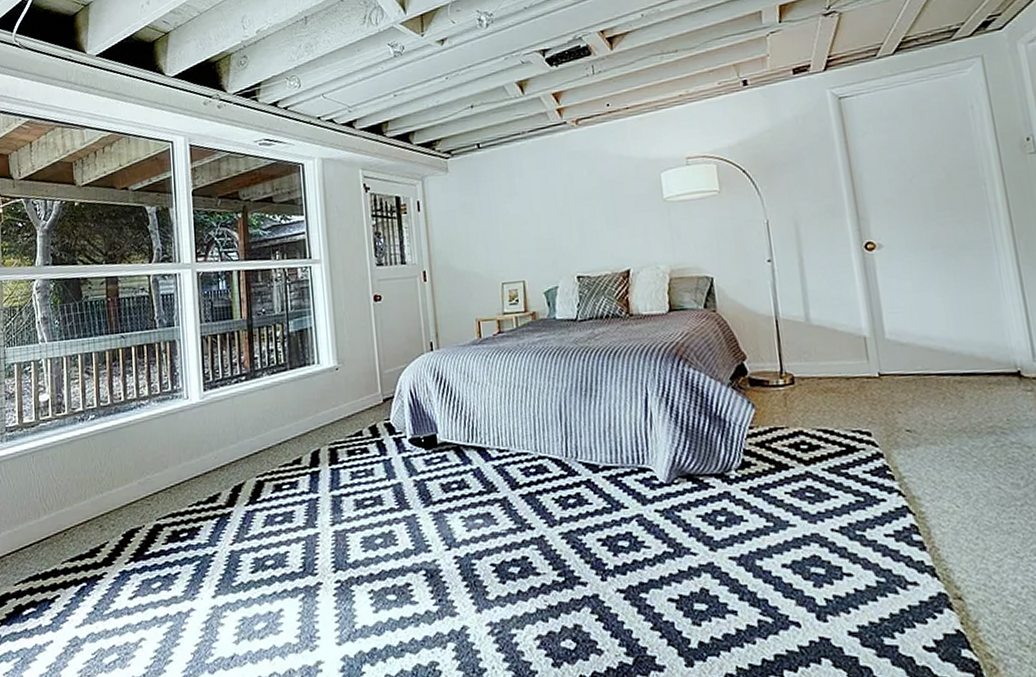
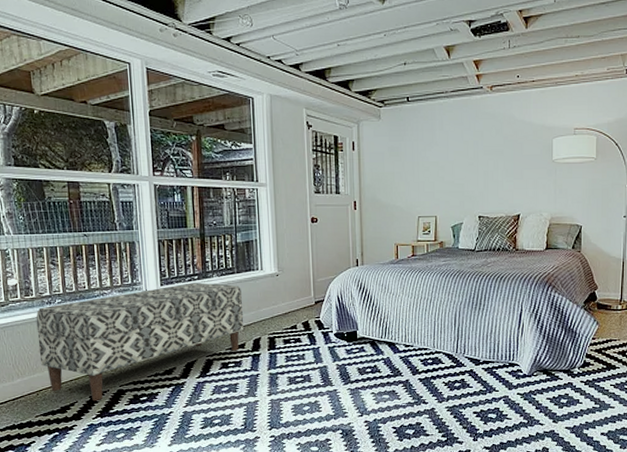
bench: none [67,384,299,541] -> present [35,282,244,401]

